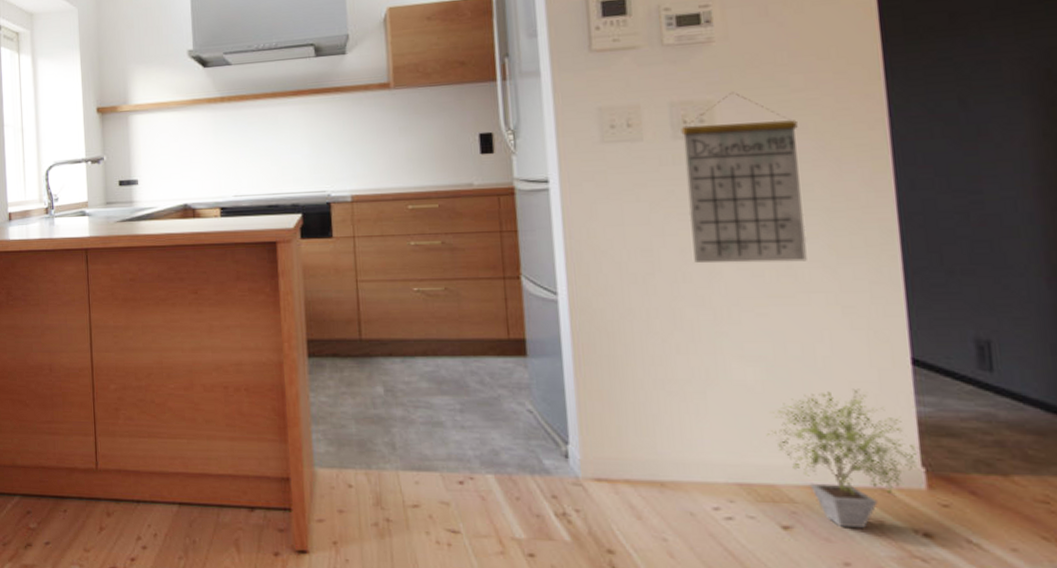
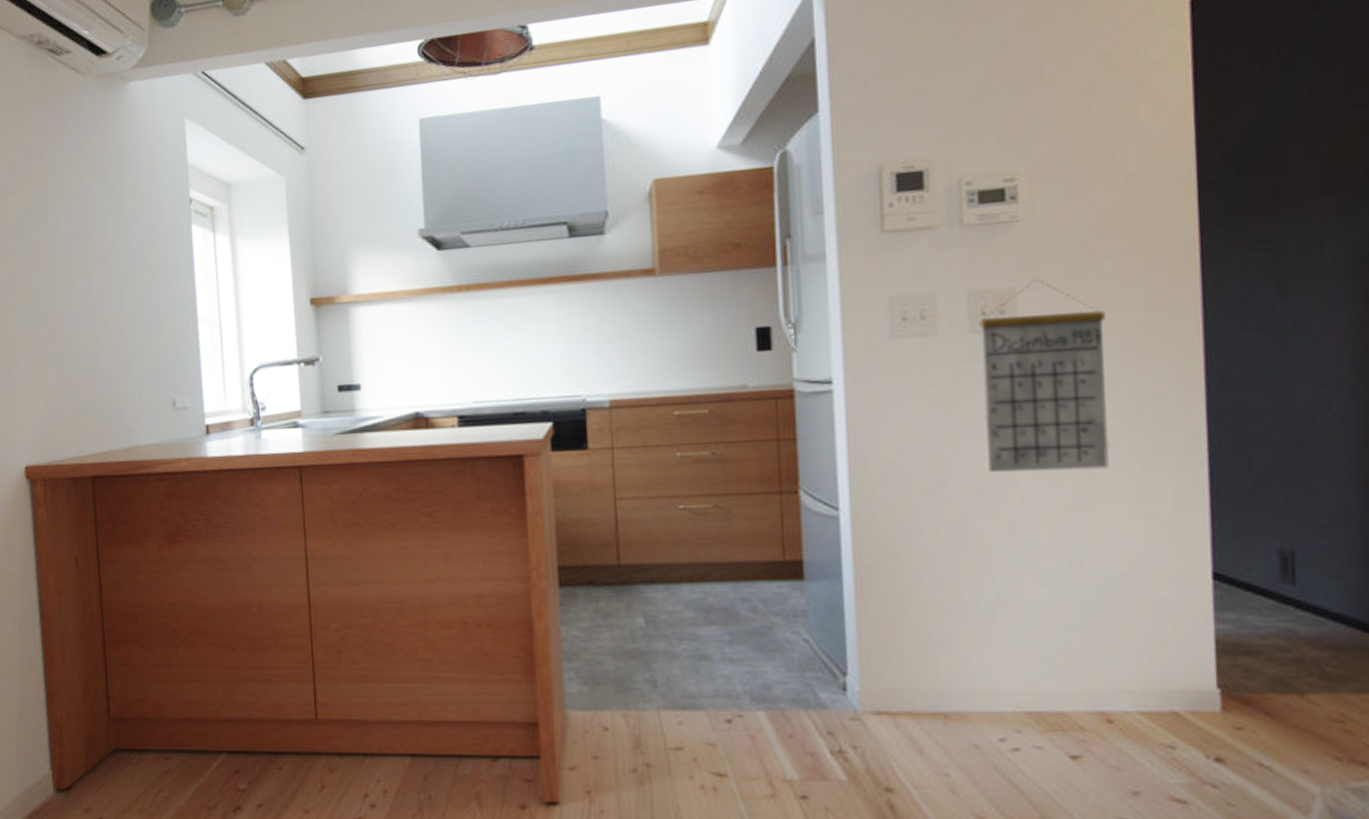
potted plant: present [766,388,925,528] -> none [1058,606,1221,754]

